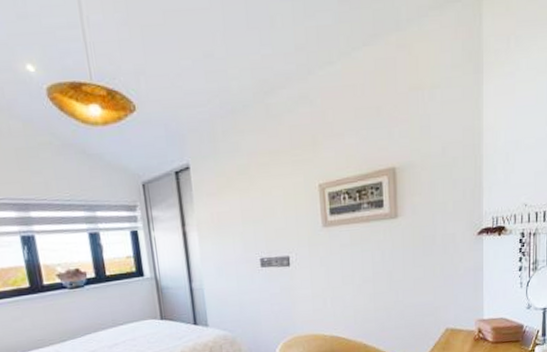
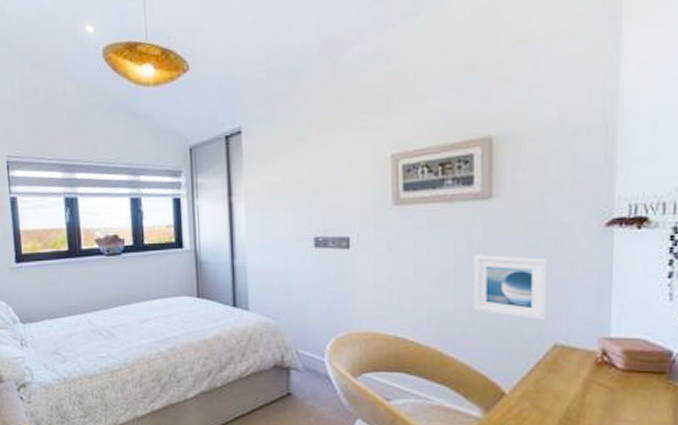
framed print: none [386,262,440,312] -> present [473,255,548,320]

